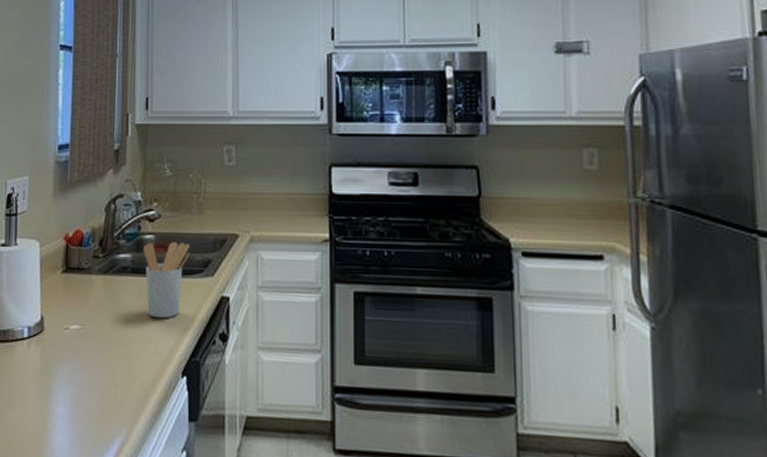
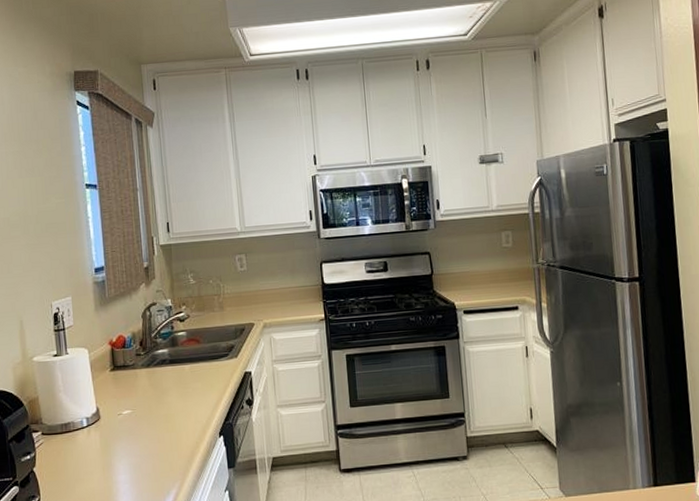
utensil holder: present [143,242,191,319] -> none [177,334,217,396]

